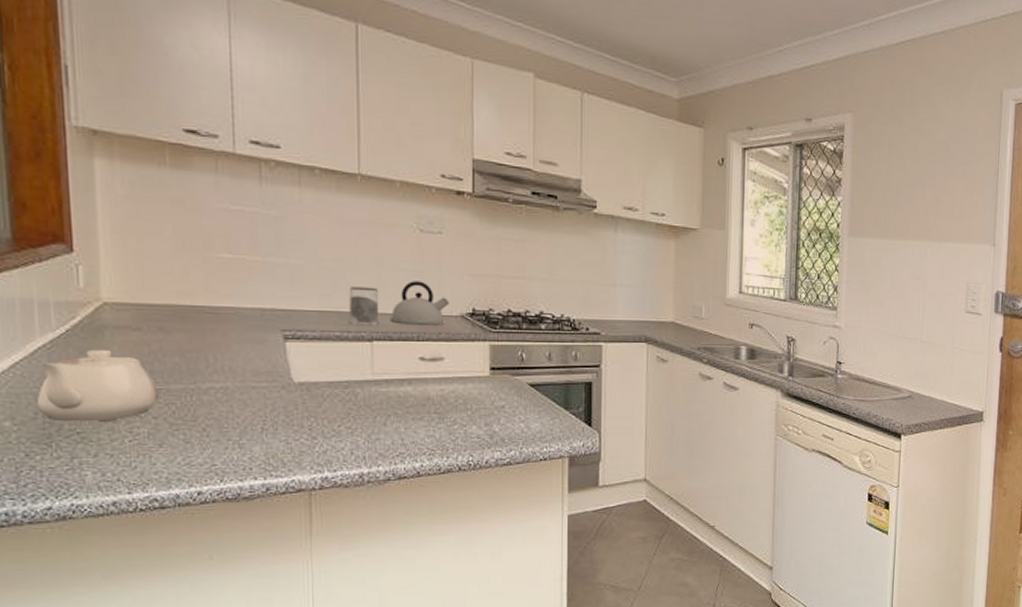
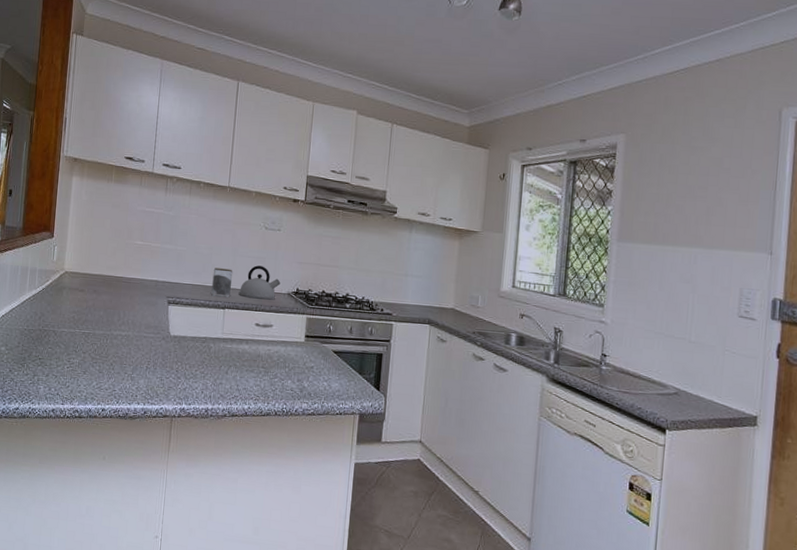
teapot: present [36,349,158,423] -> none [20,302,88,354]

